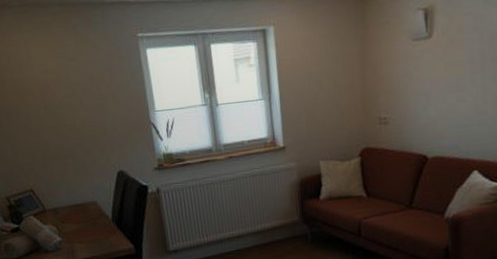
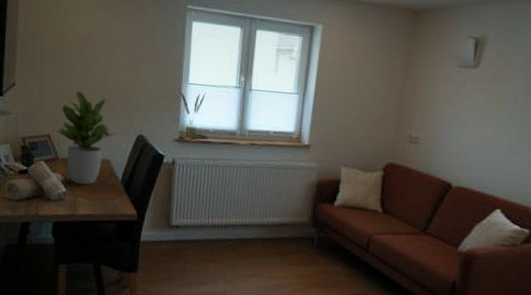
potted plant: none [36,140,97,231] -> present [54,90,117,185]

